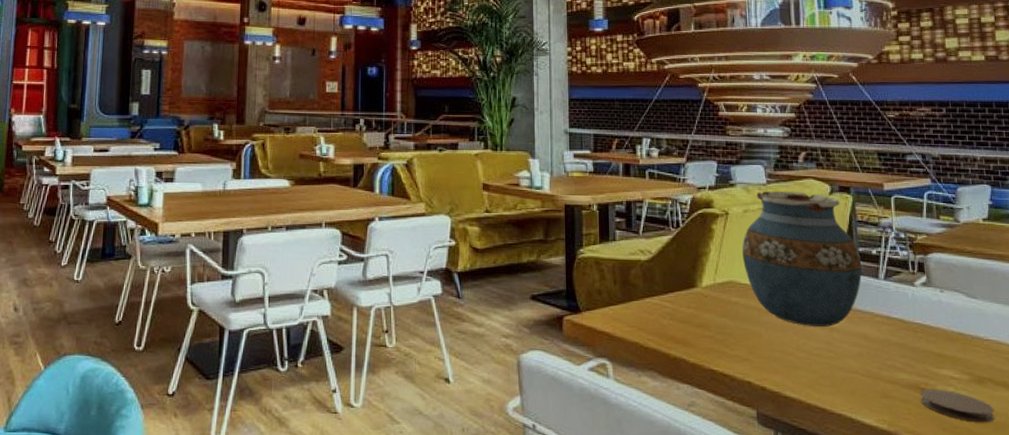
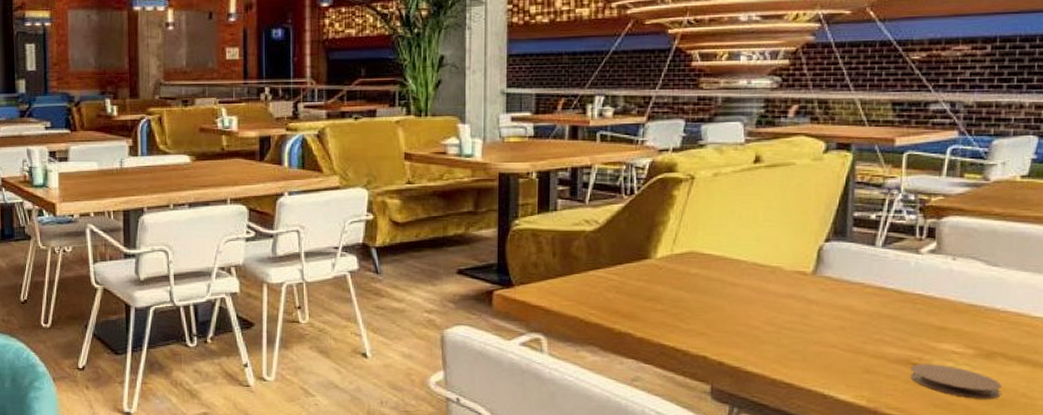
vase: present [742,191,862,327] -> none [707,151,856,299]

